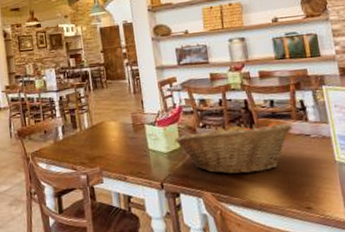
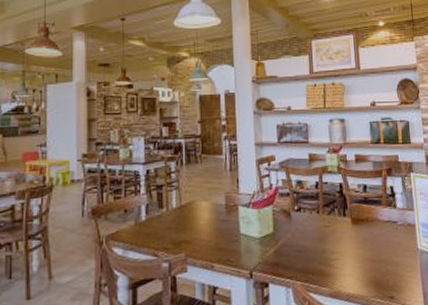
fruit basket: present [174,122,293,175] -> none [268,206,382,263]

